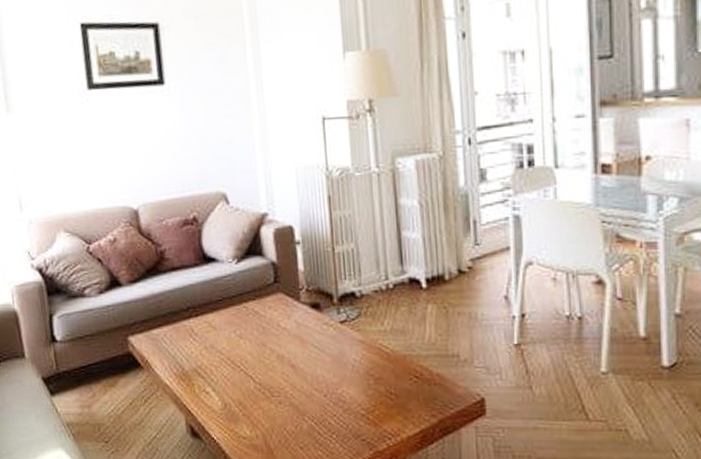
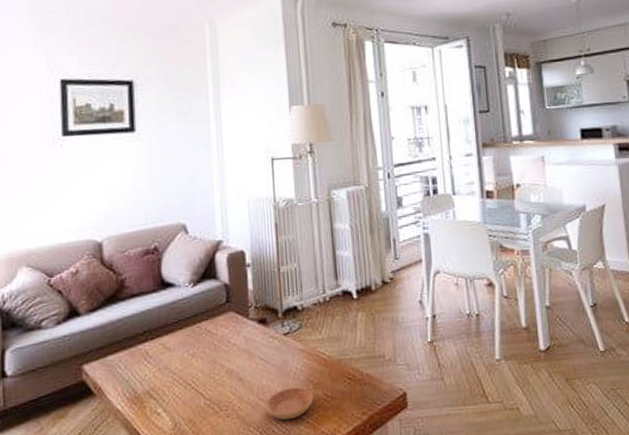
saucer: none [321,380,375,414] -> present [266,387,314,420]

